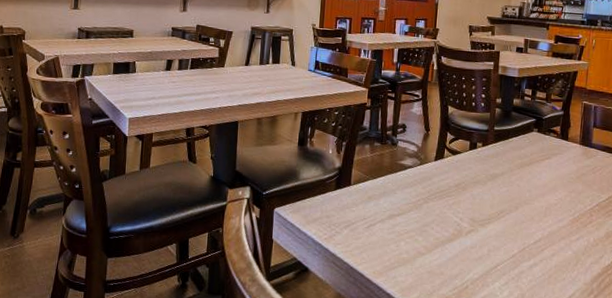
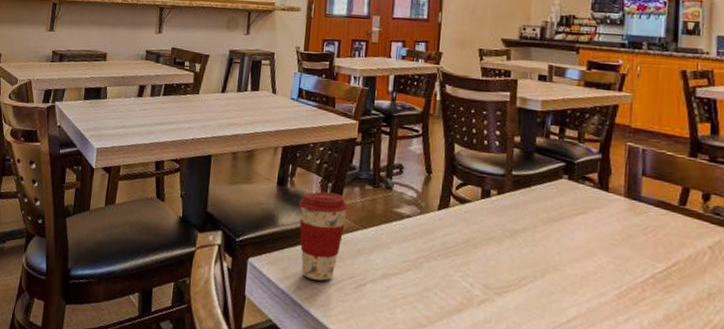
coffee cup: none [318,149,360,224] -> present [299,191,348,281]

